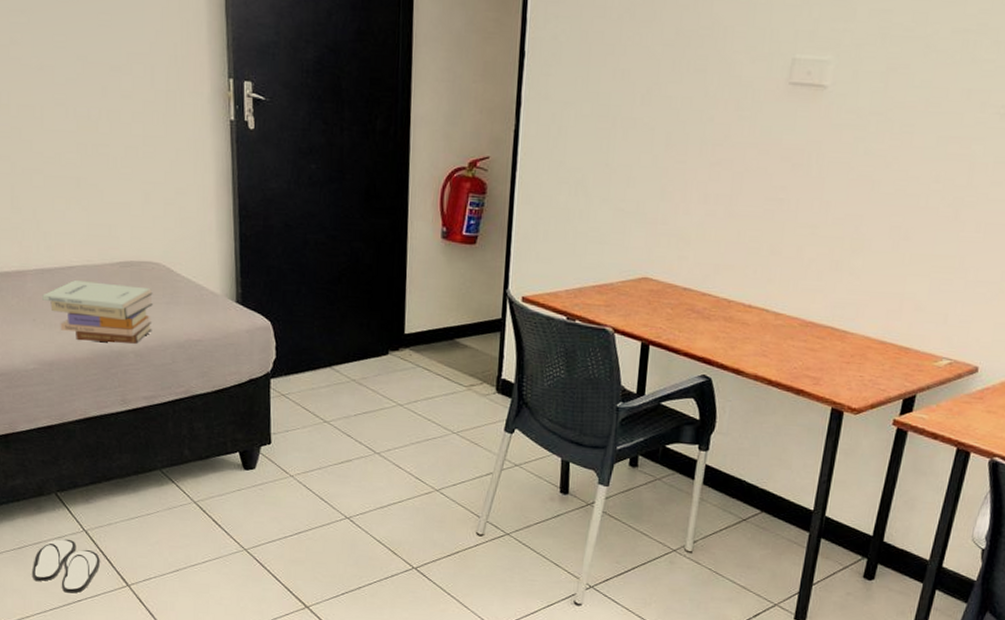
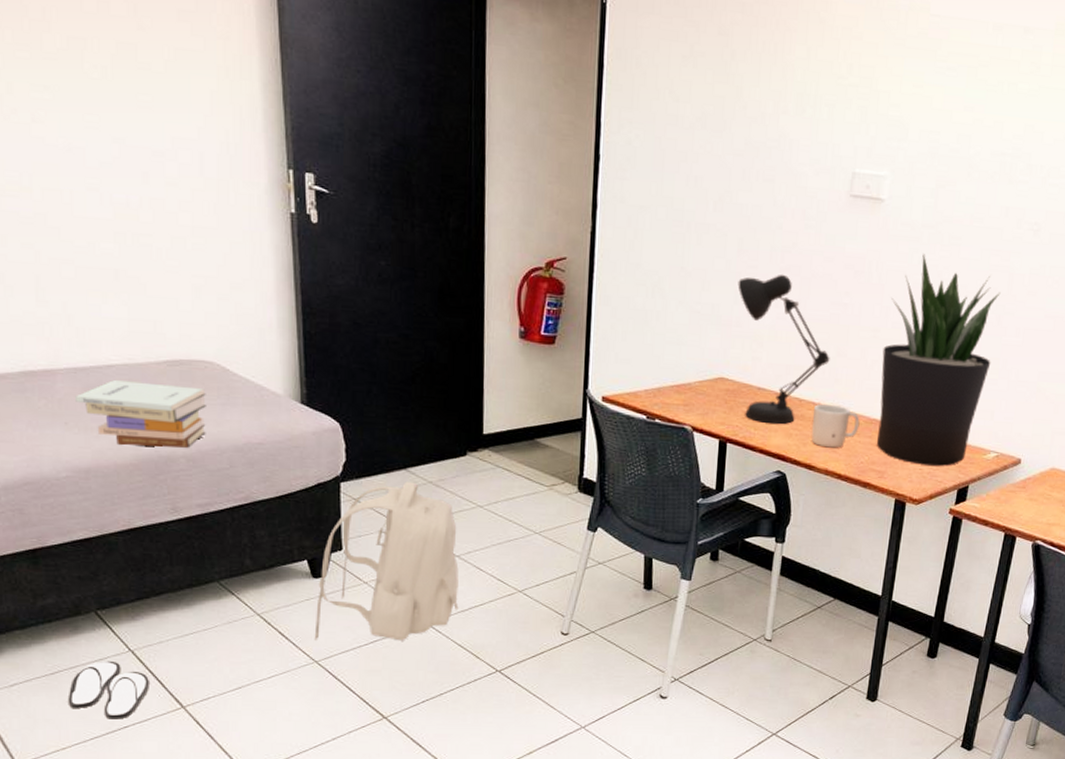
backpack: none [244,379,379,534] -> present [314,481,459,641]
desk lamp: none [664,168,763,326] -> present [738,274,830,424]
mug: none [739,305,794,352] -> present [811,403,860,448]
planter: none [811,143,959,373] -> present [876,254,1001,466]

